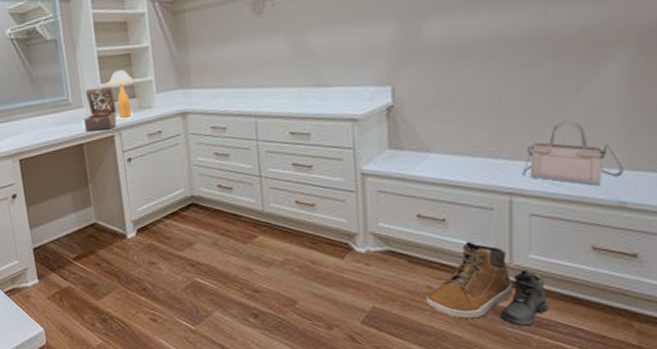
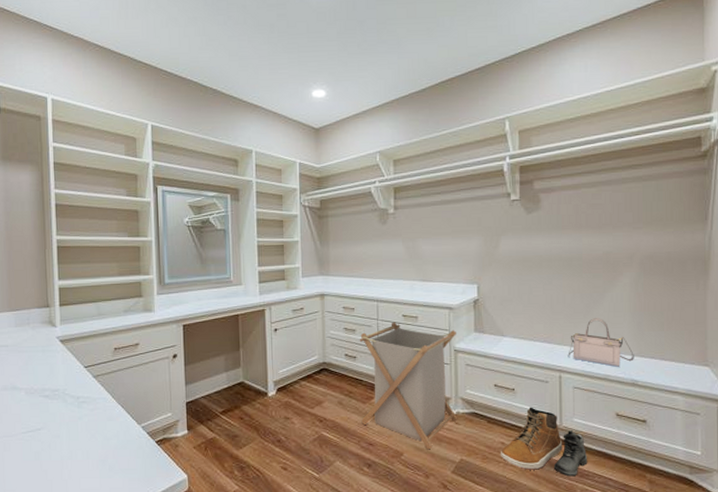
jewelry box: present [84,87,117,132] -> none [241,270,269,305]
table lamp: present [106,67,135,119] -> none [262,255,286,297]
laundry basket: none [234,141,368,297] -> present [359,322,458,450]

